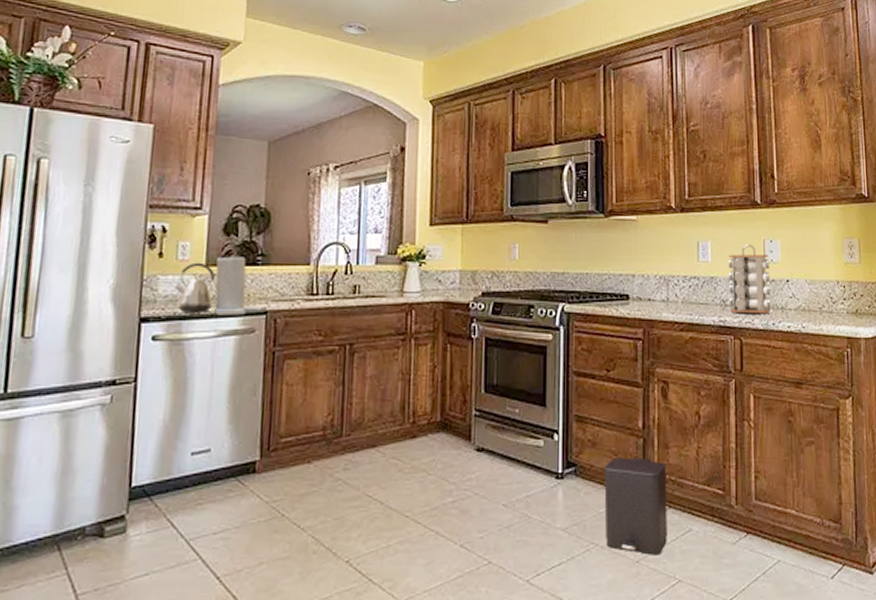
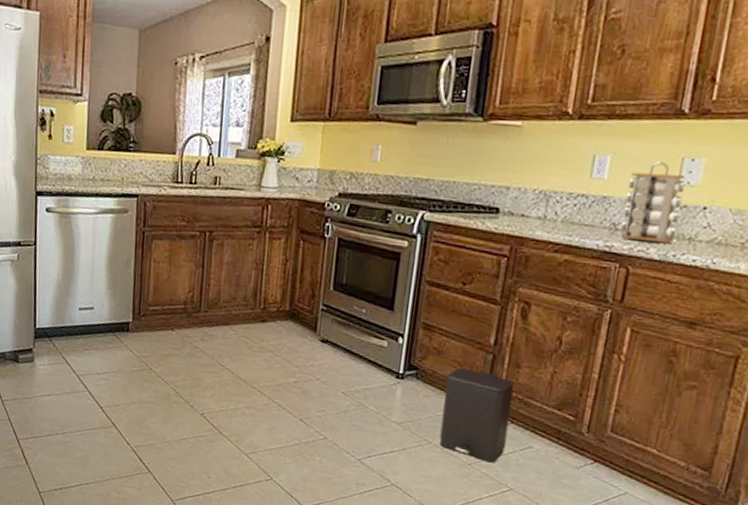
kettle: present [174,262,217,312] -> none [62,145,96,191]
paper towel: present [214,256,268,316] -> none [94,142,139,197]

